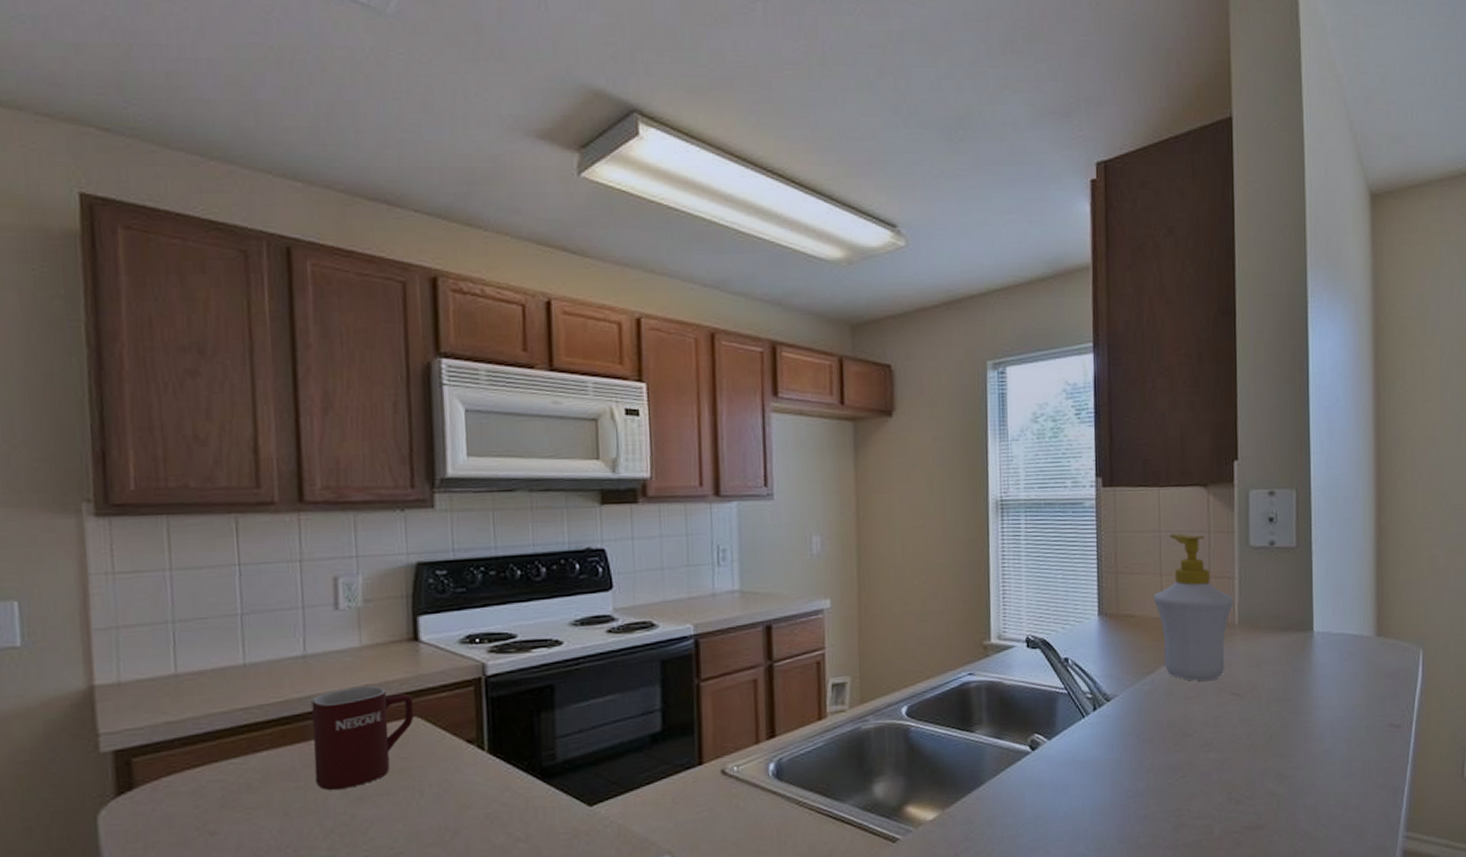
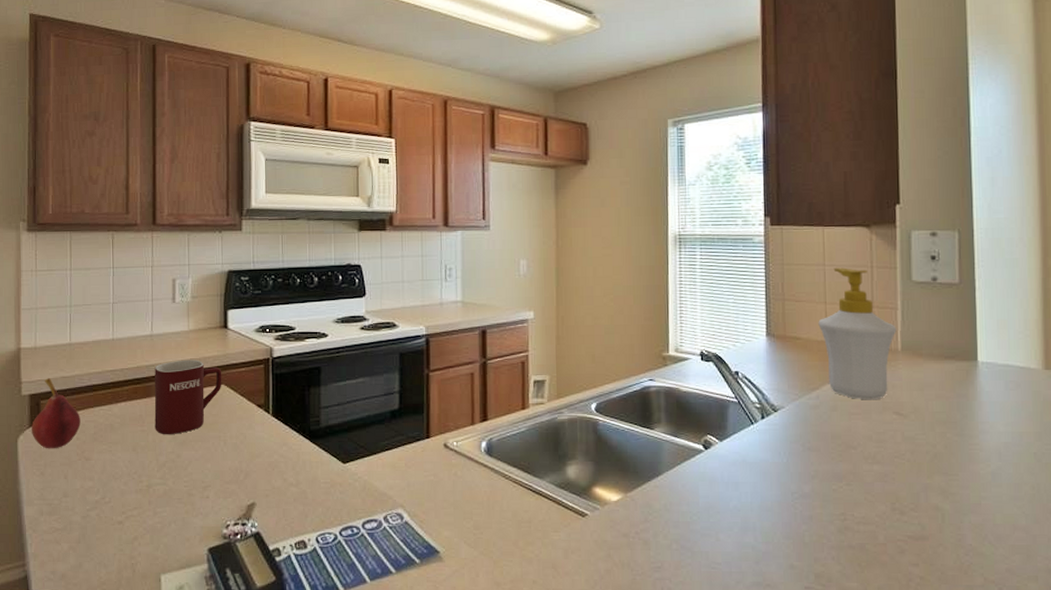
fruit: none [118,725,199,826] -> present [31,378,81,449]

